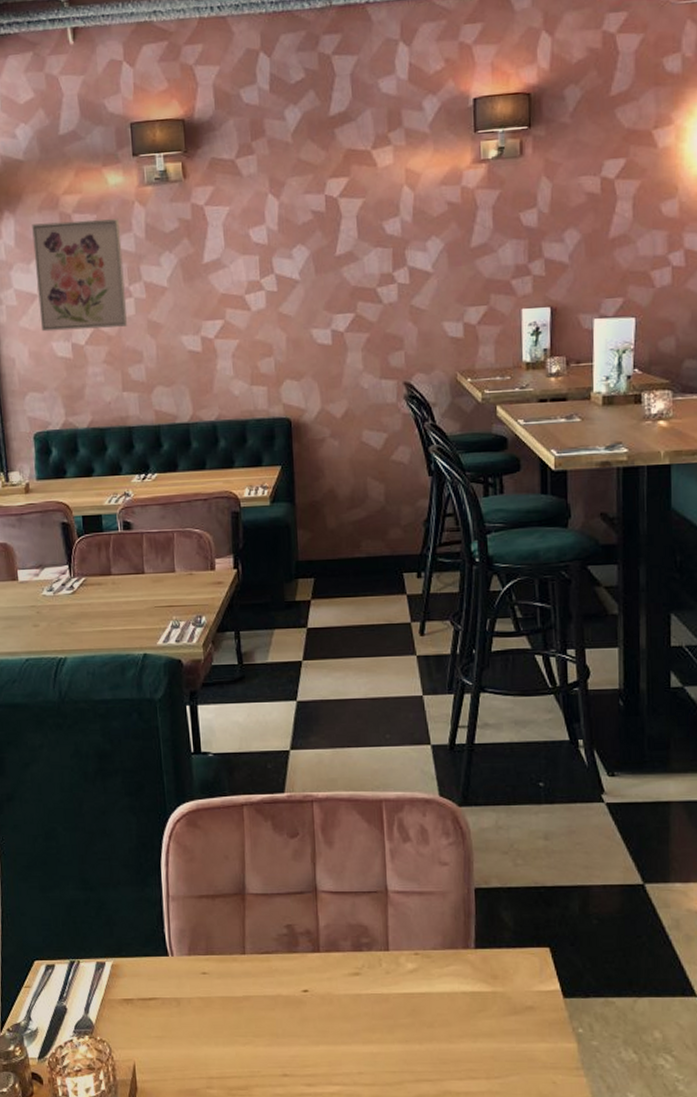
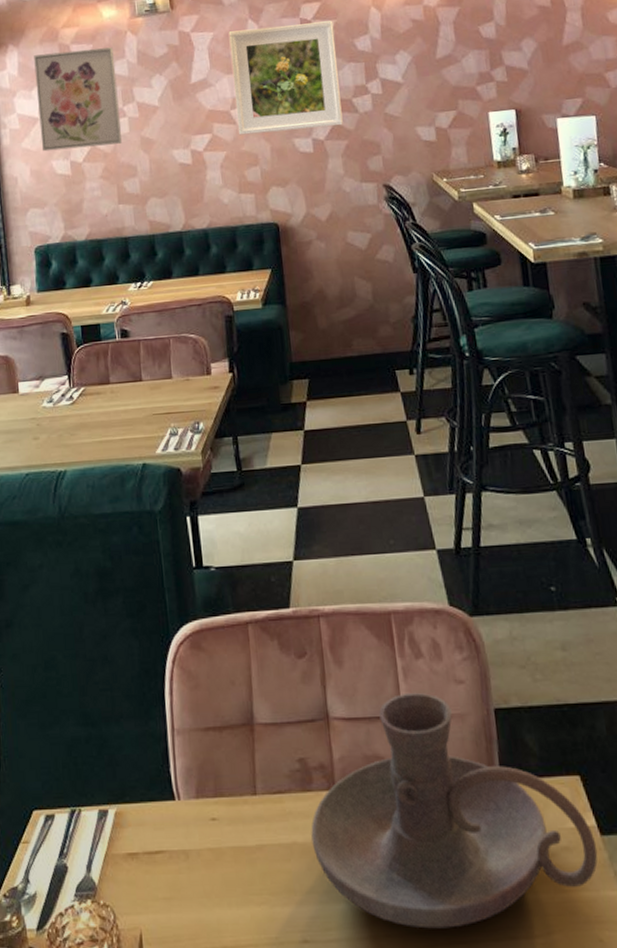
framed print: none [246,199,365,323] -> present [228,20,343,135]
candle holder: none [295,871,559,1069] -> present [311,692,598,929]

